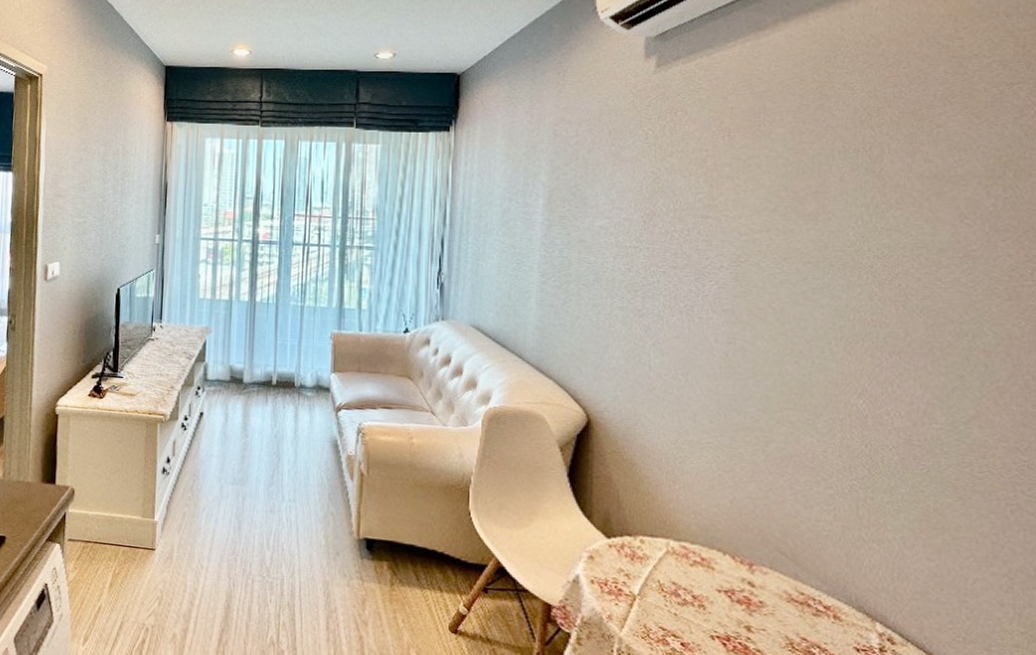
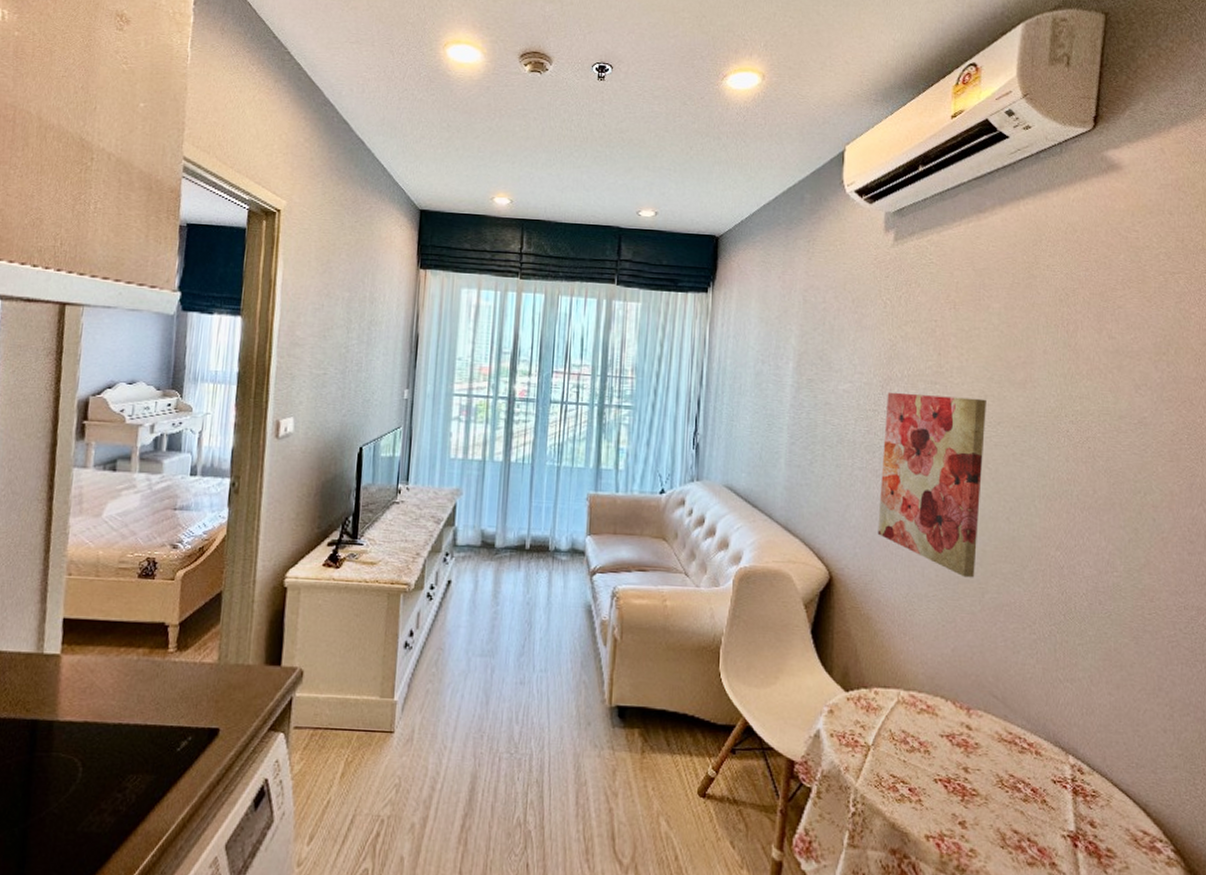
wall art: none [641,227,769,426] -> present [877,392,986,578]

